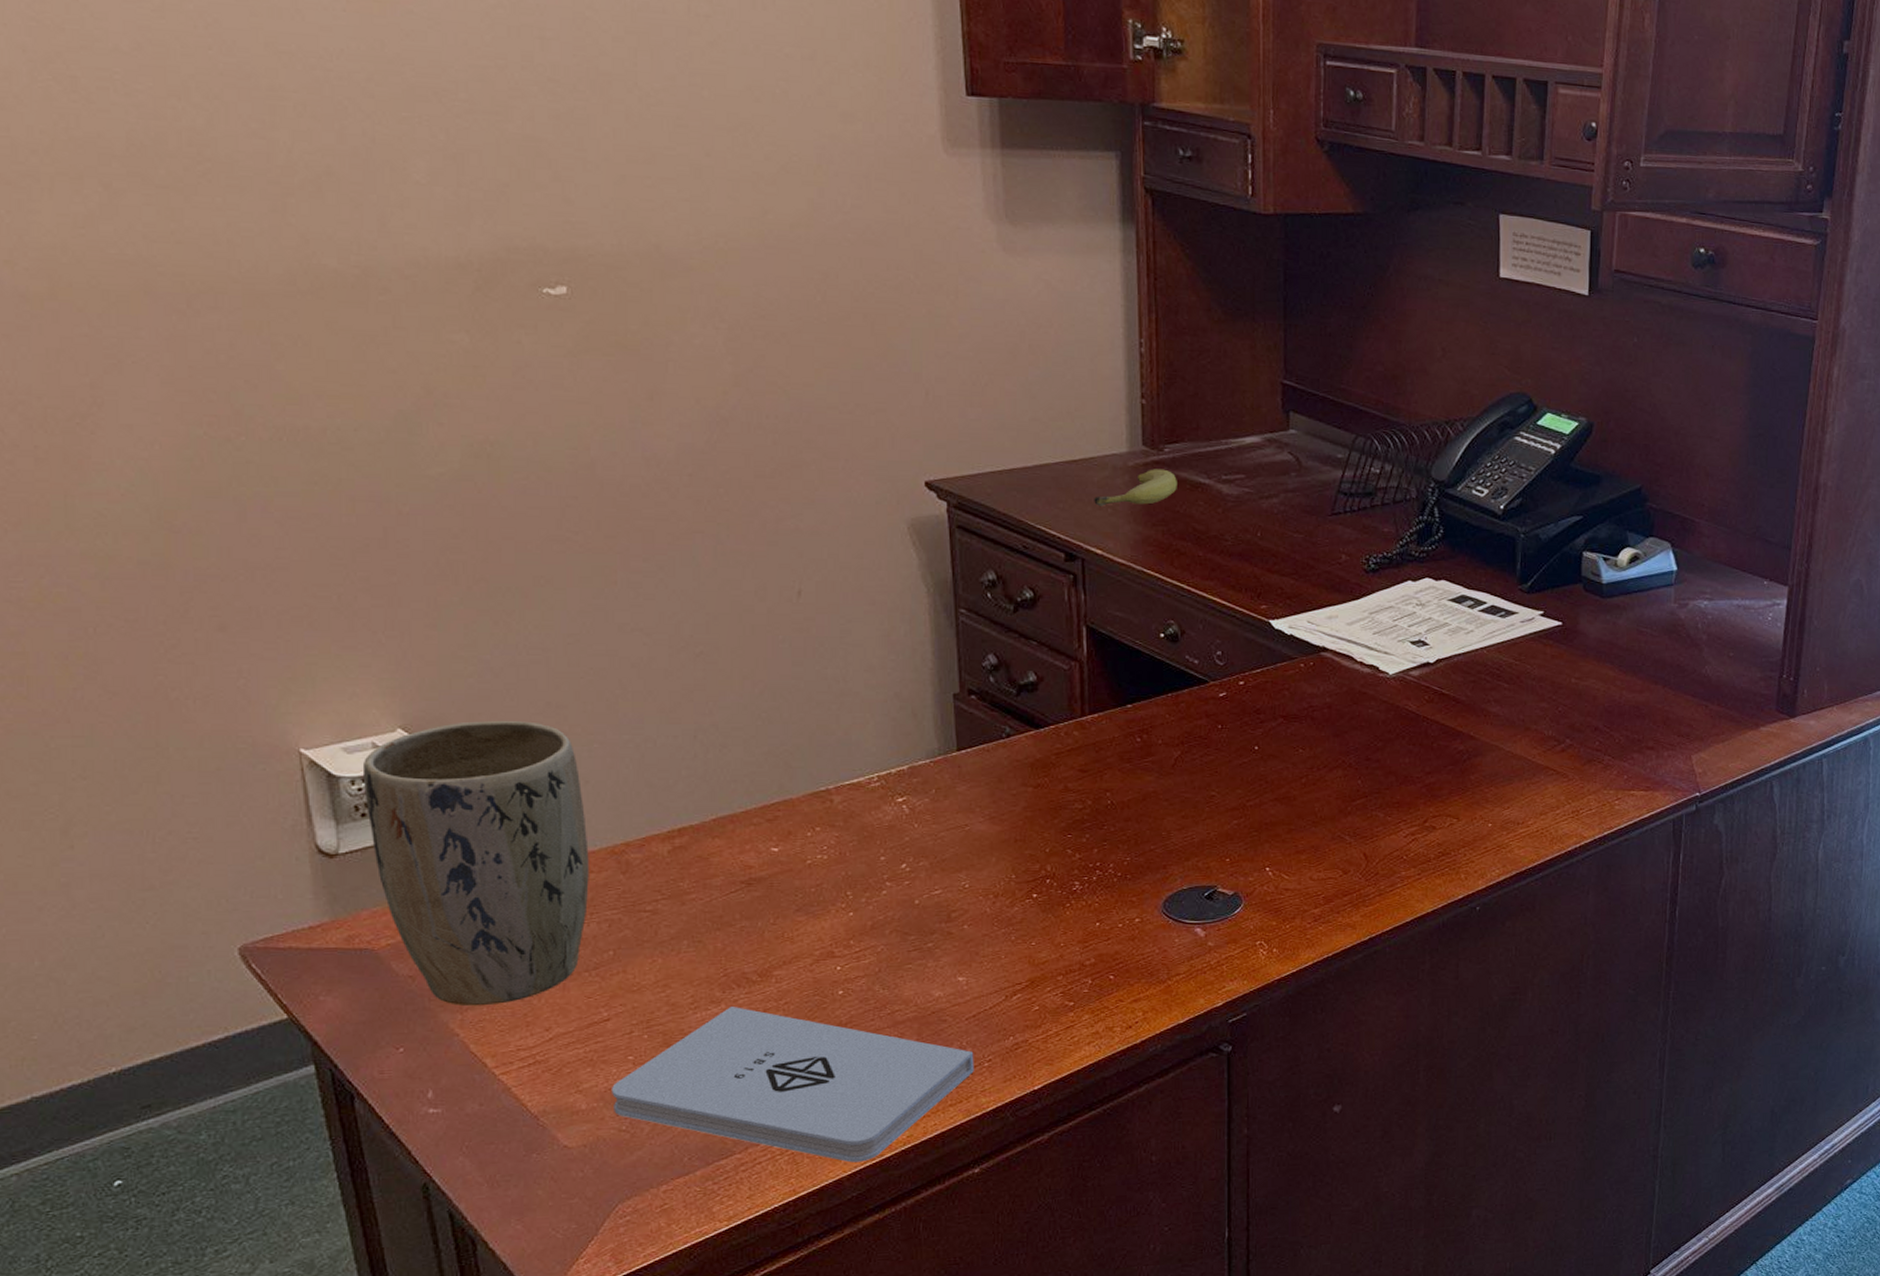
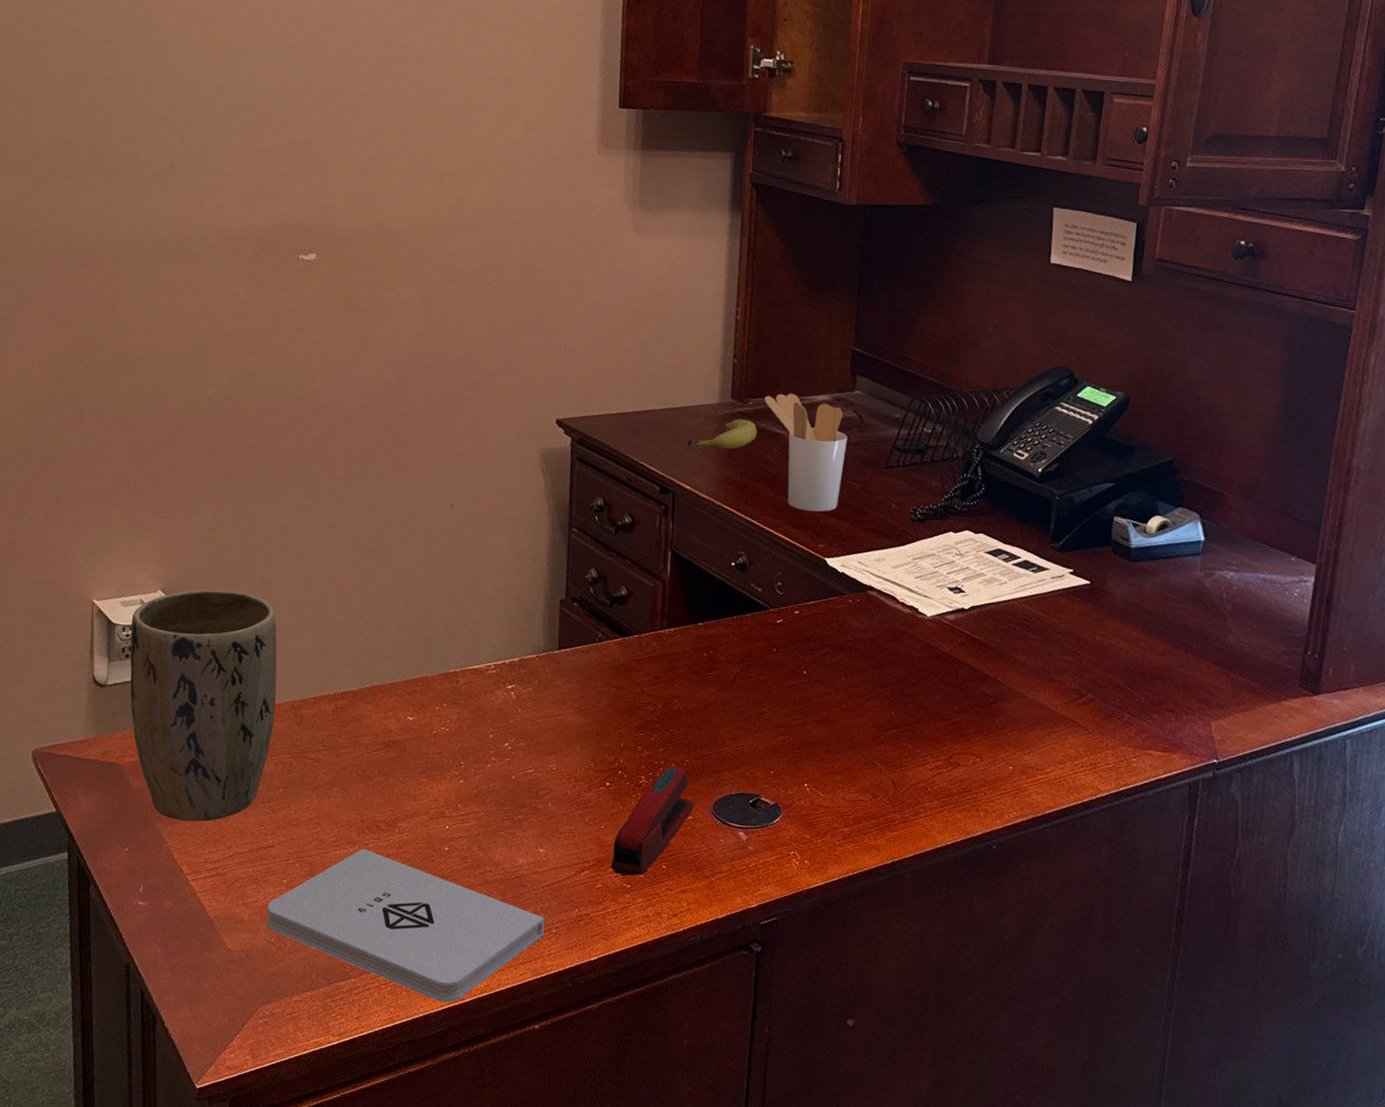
stapler: none [1048,866,1140,993] -> present [611,765,694,876]
utensil holder: none [1183,436,1285,570] -> present [764,393,848,512]

